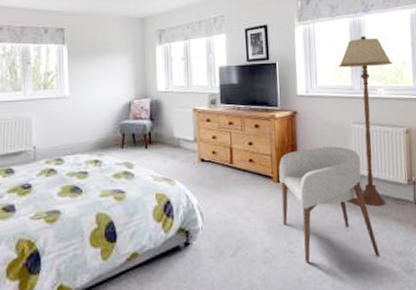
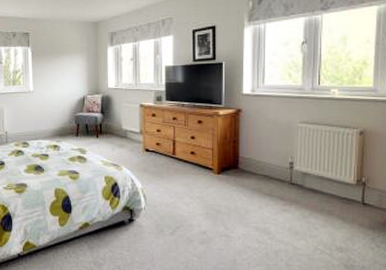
armchair: present [279,146,380,262] -> none [220,144,319,249]
floor lamp: present [338,35,392,206] -> none [288,34,350,203]

